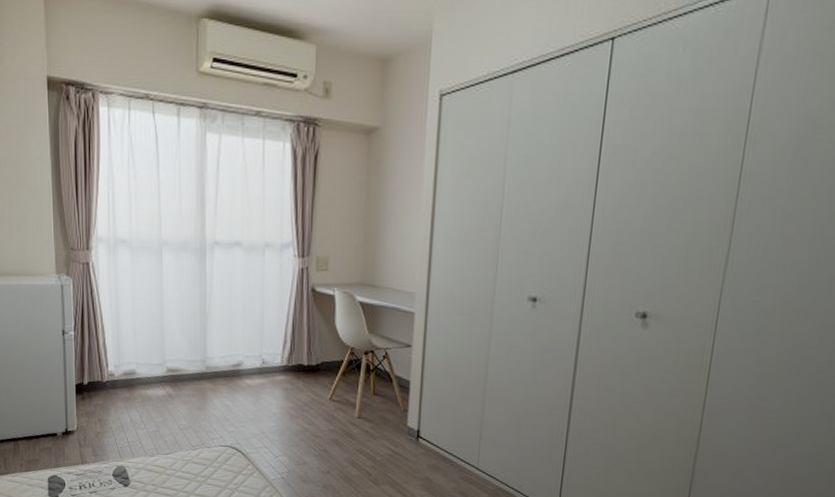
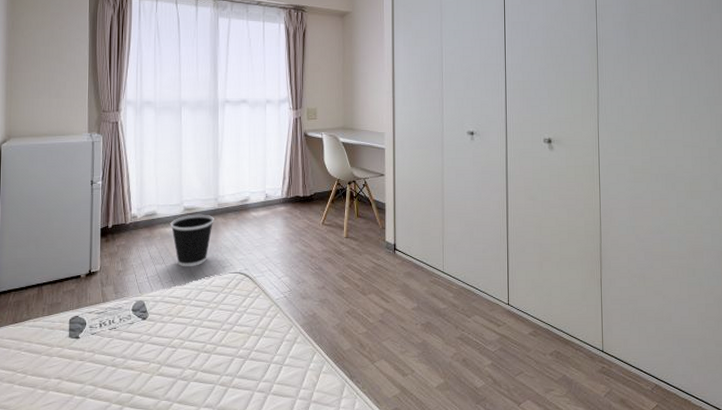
wastebasket: none [152,376,202,436] -> present [170,214,214,267]

